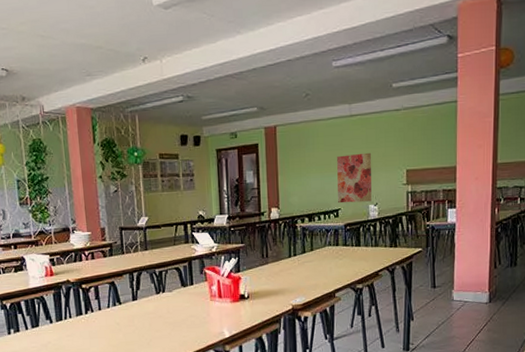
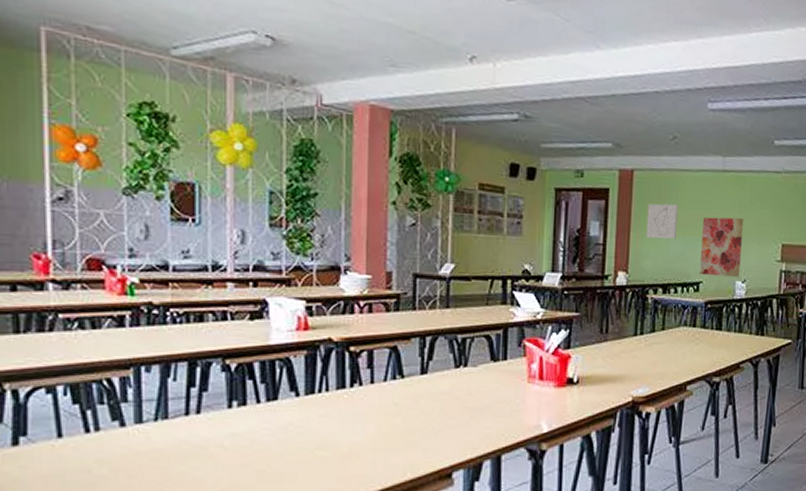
wall art: none [290,149,316,179] -> present [646,203,679,239]

